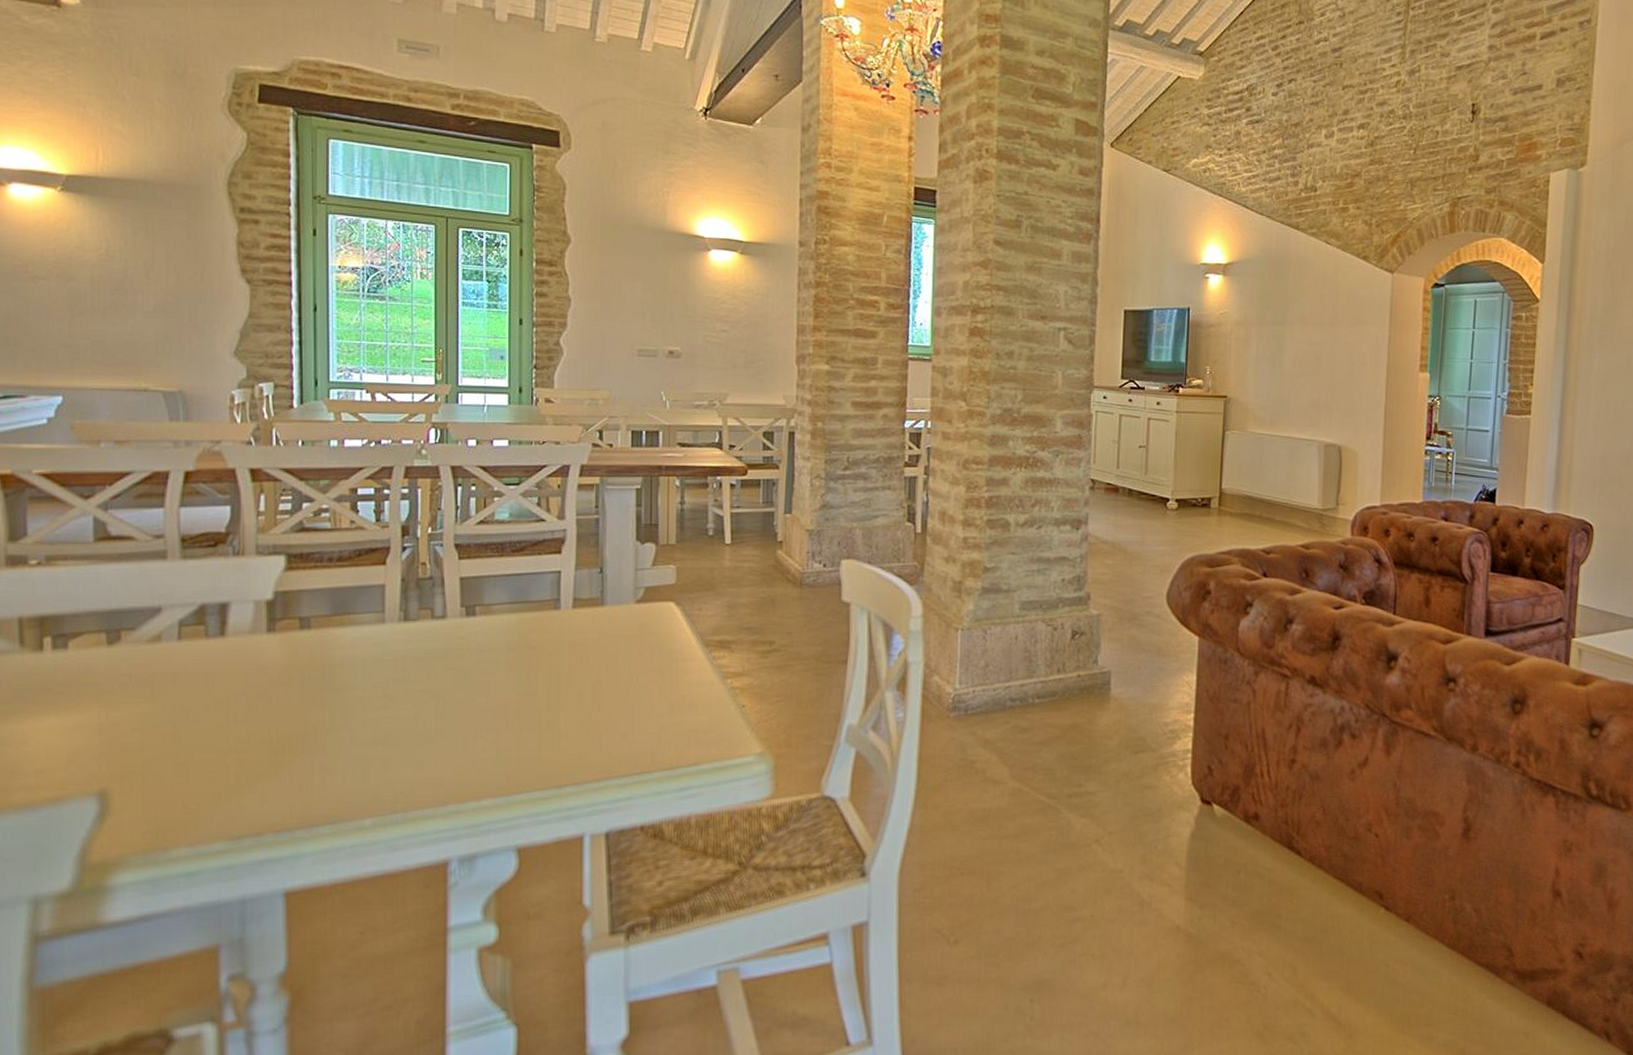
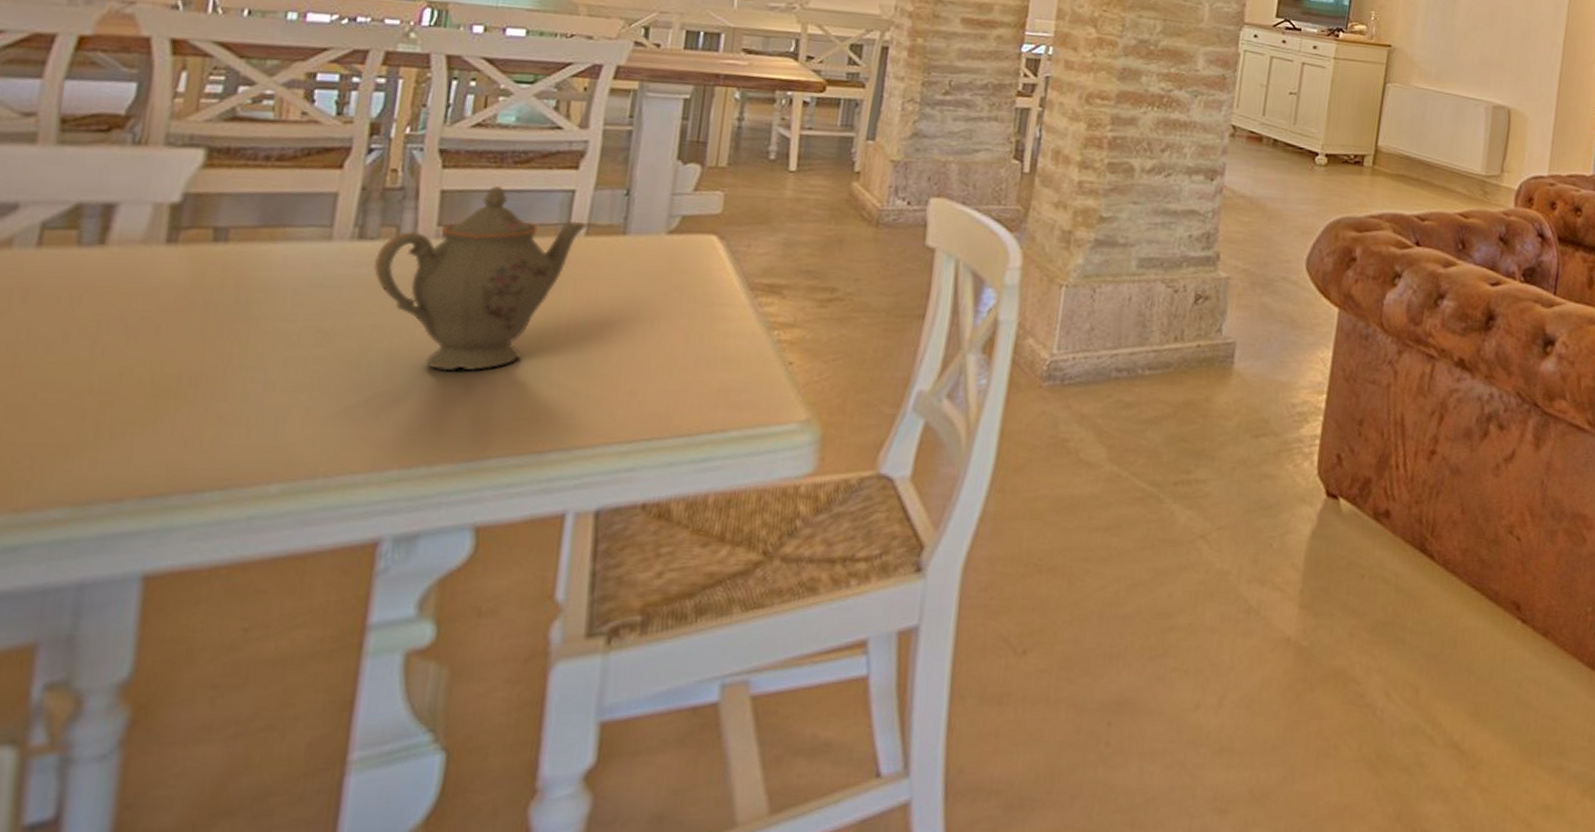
teapot: none [417,570,574,724] -> present [373,185,589,371]

